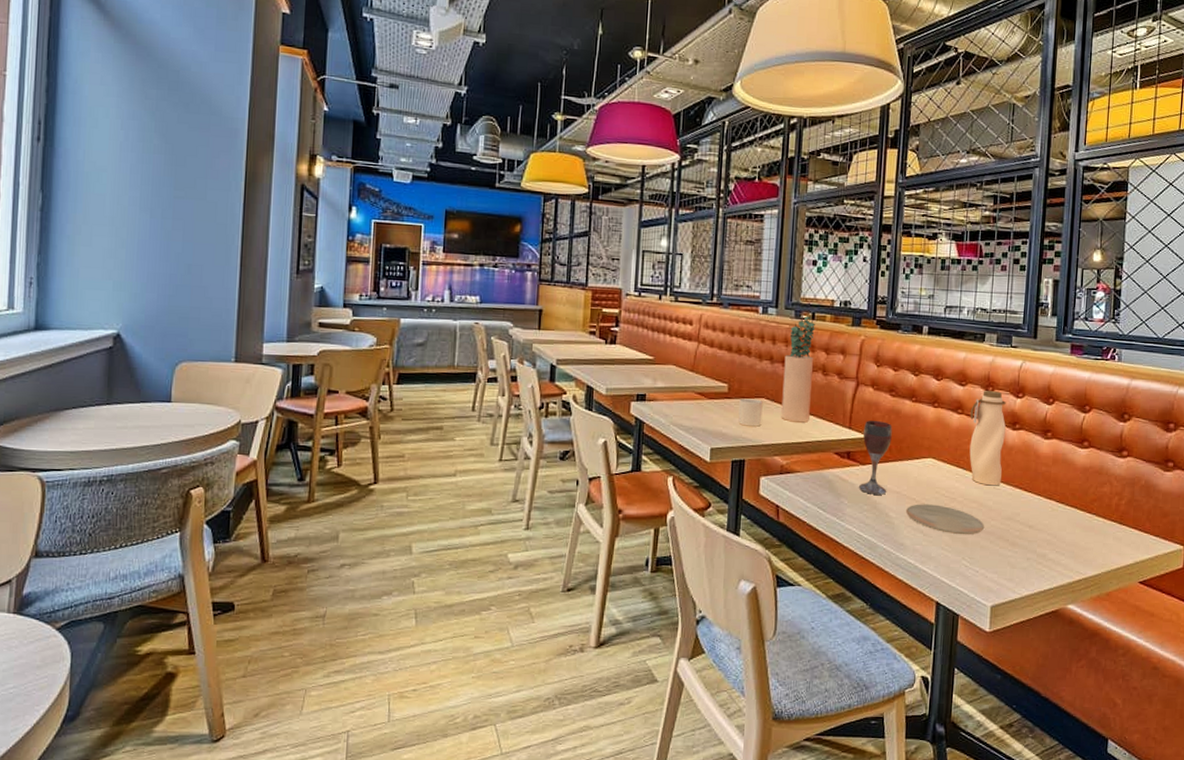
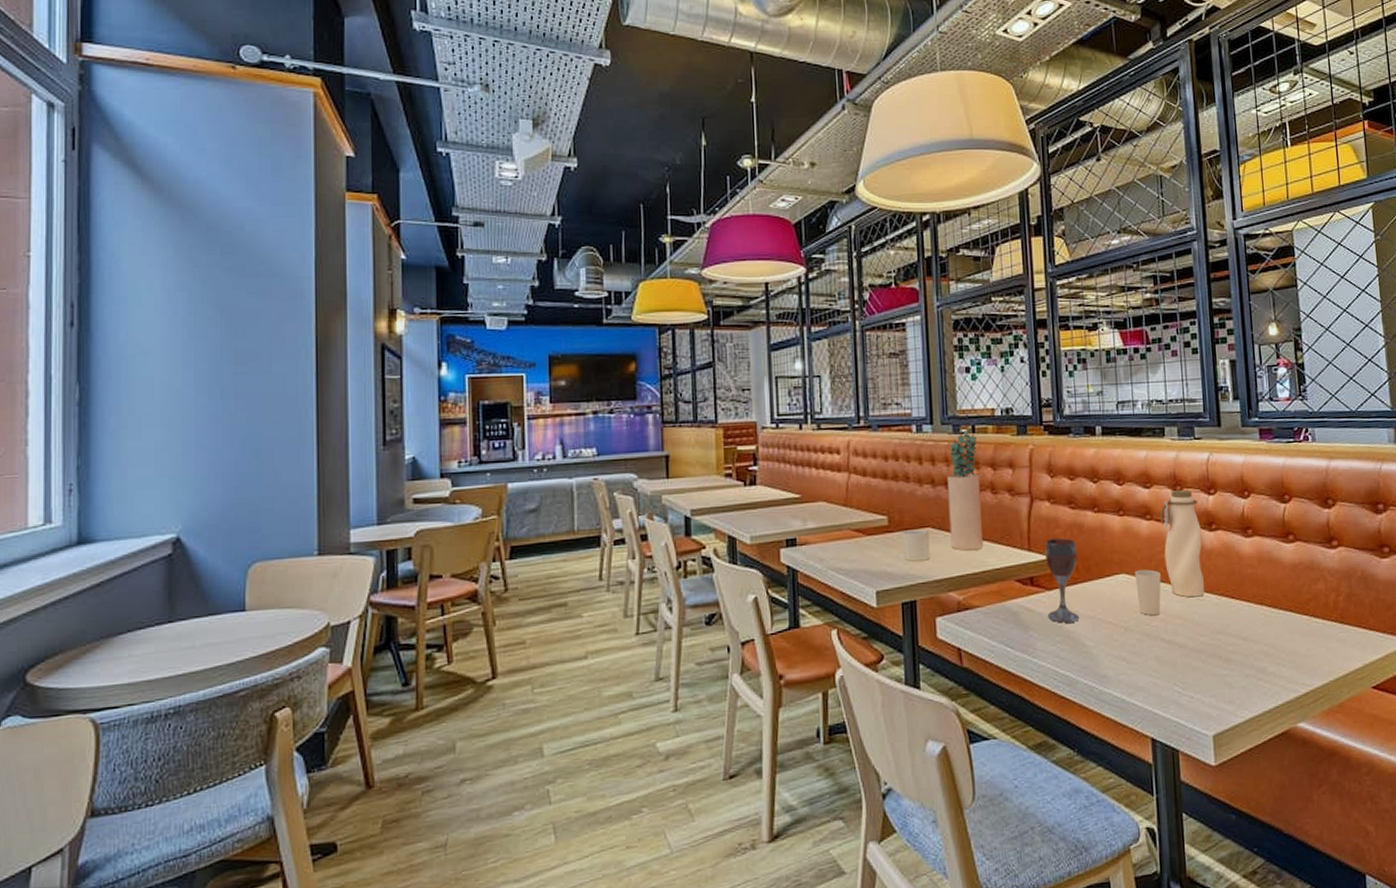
plate: present [905,504,985,535] -> none [1103,626,1194,658]
cup: none [940,457,964,498] -> present [1135,569,1161,616]

